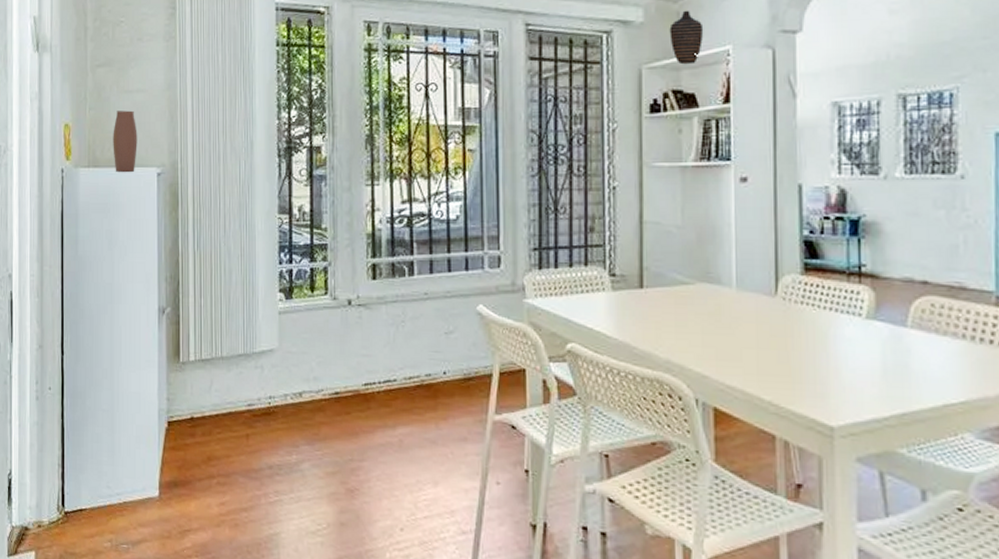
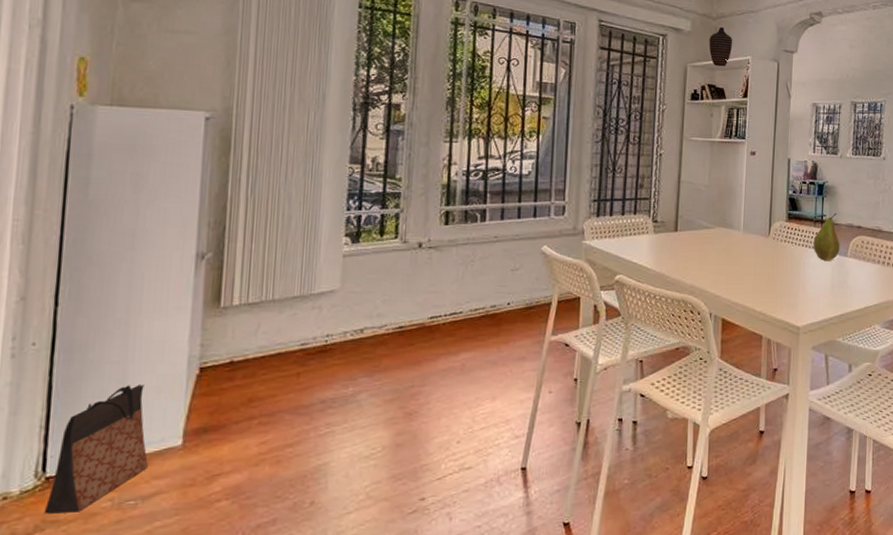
bag: none [65,433,136,548] -> present [43,384,149,514]
vase: present [113,110,137,173] -> none [147,50,182,115]
fruit: none [847,262,893,332] -> present [813,213,840,261]

